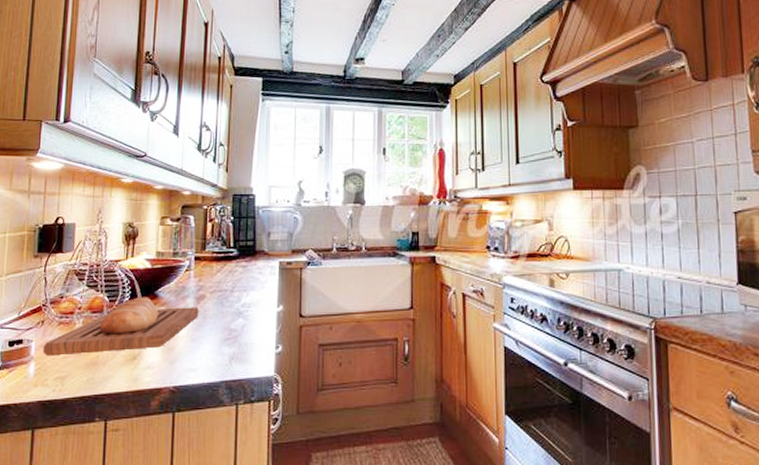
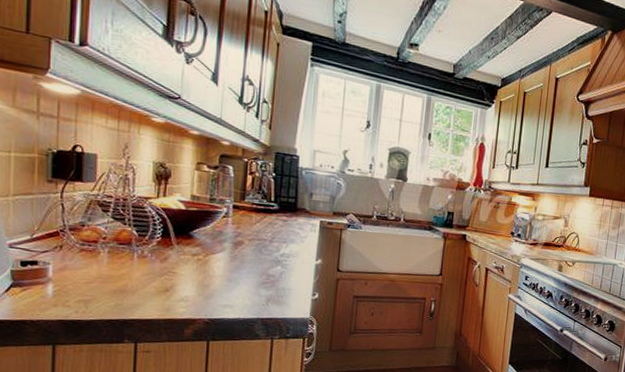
bread loaf: present [42,297,199,356] -> none [62,235,236,283]

